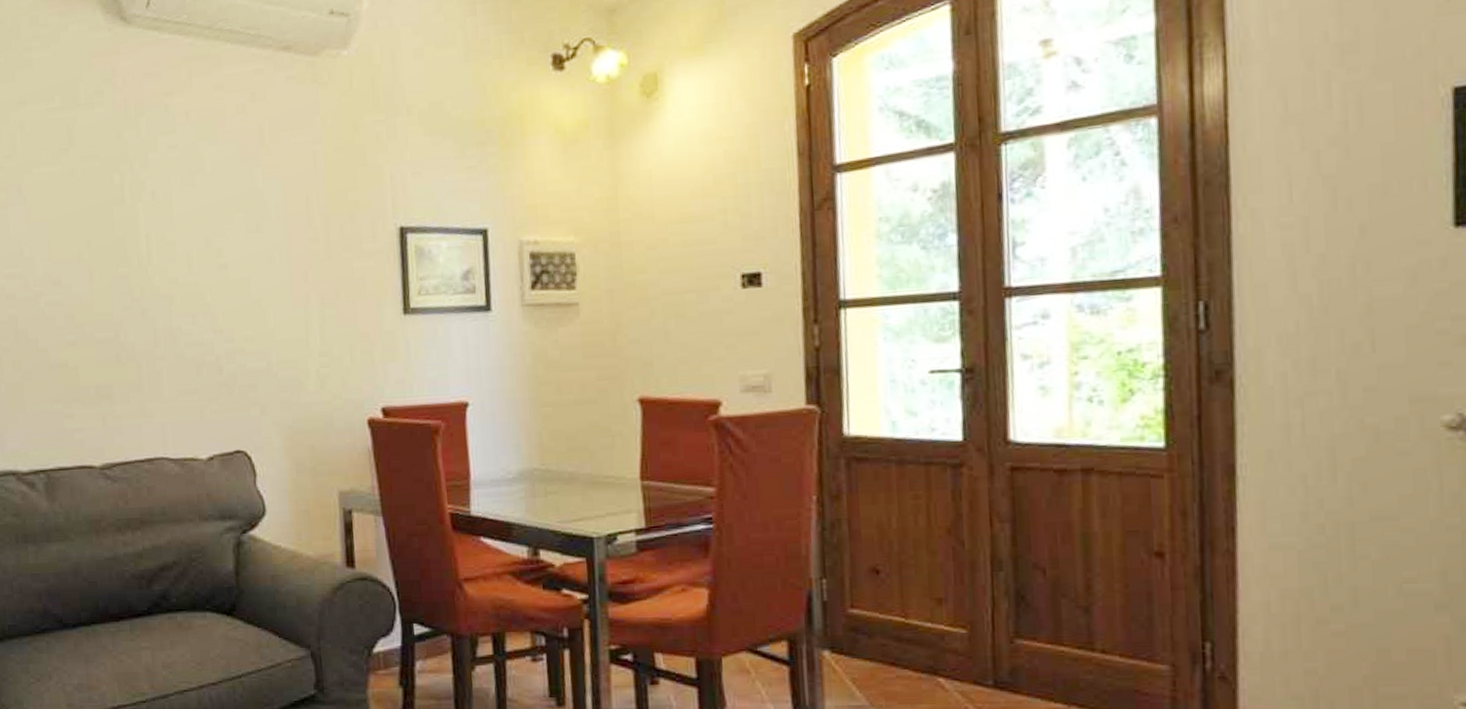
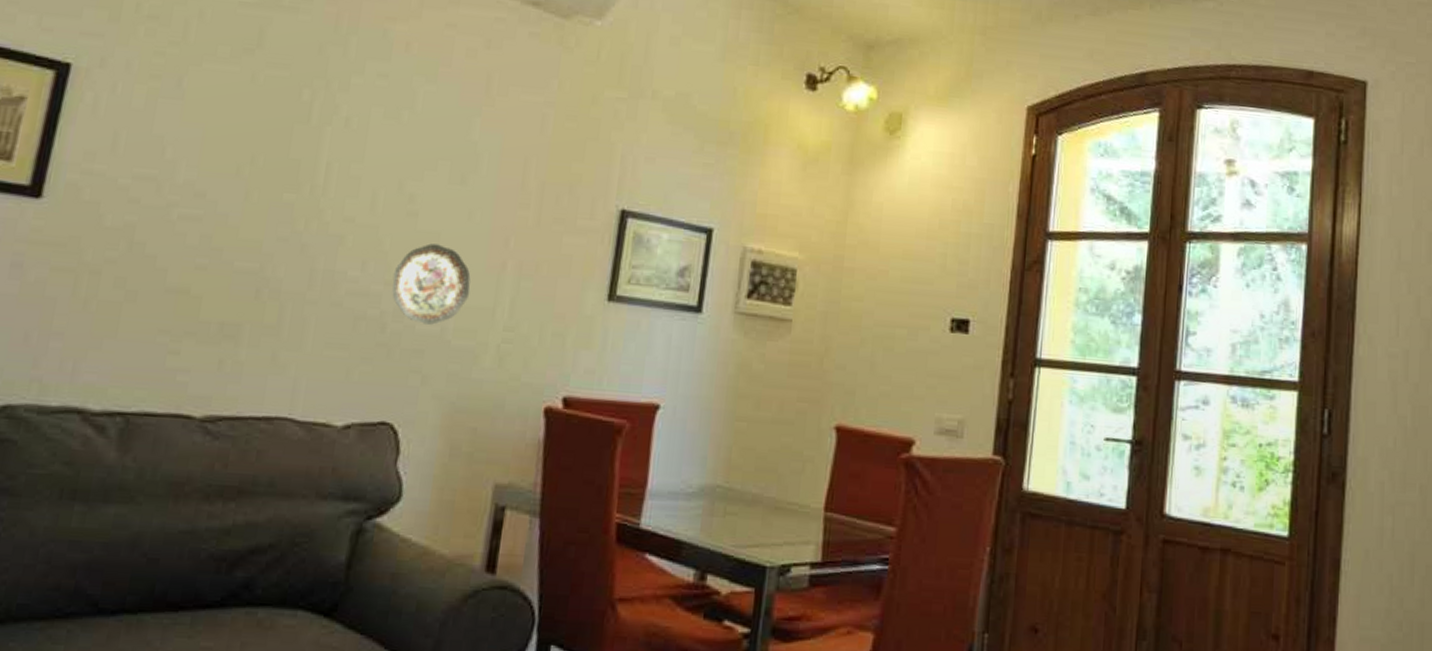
decorative plate: none [218,289,285,362] -> present [392,243,471,325]

